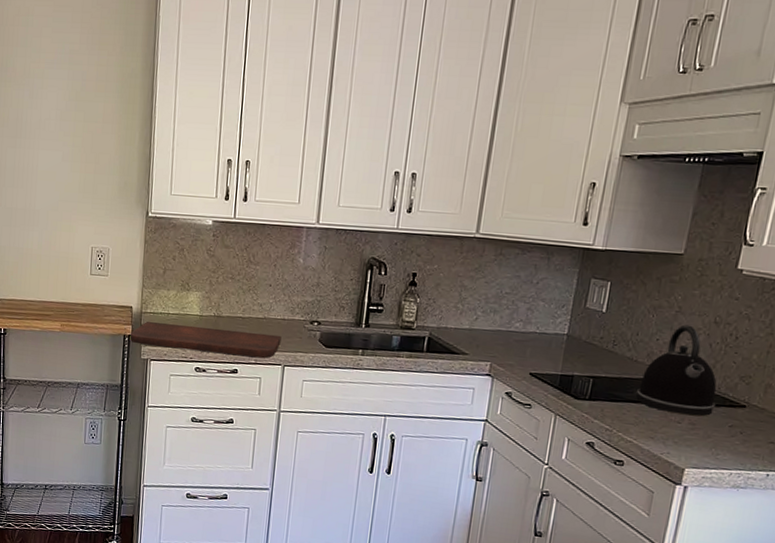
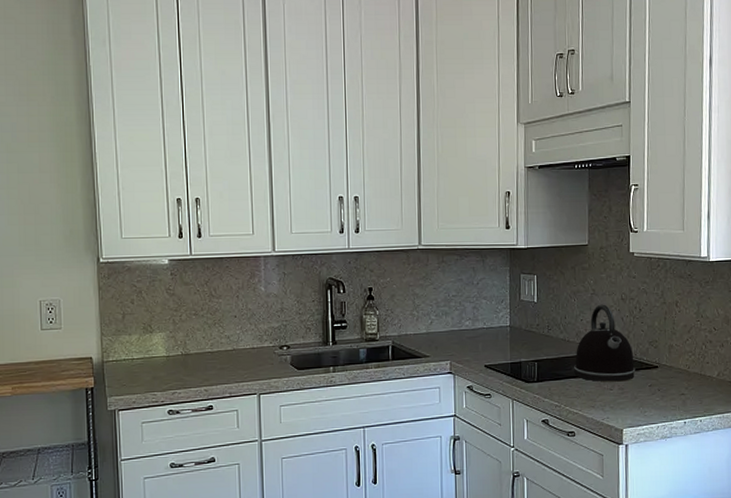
cutting board: present [129,322,282,358] -> none [92,364,253,396]

